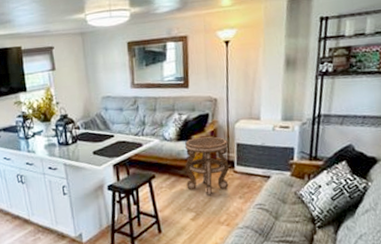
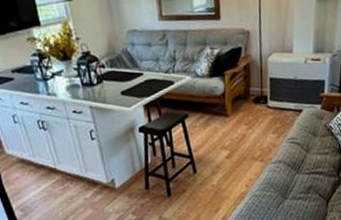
side table: present [184,136,230,195] -> none [217,71,263,132]

